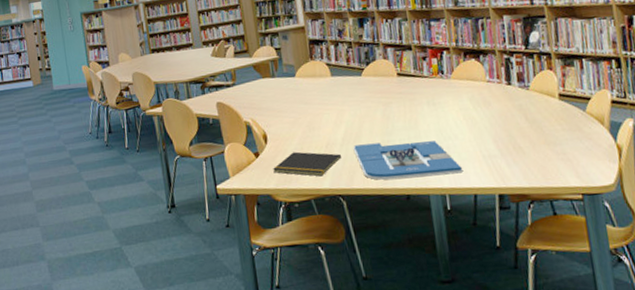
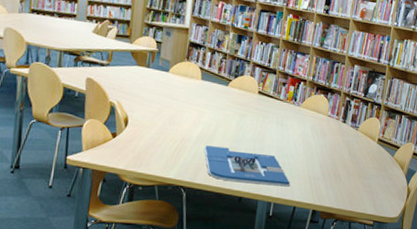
notepad: present [273,151,342,177] -> none [126,140,193,167]

